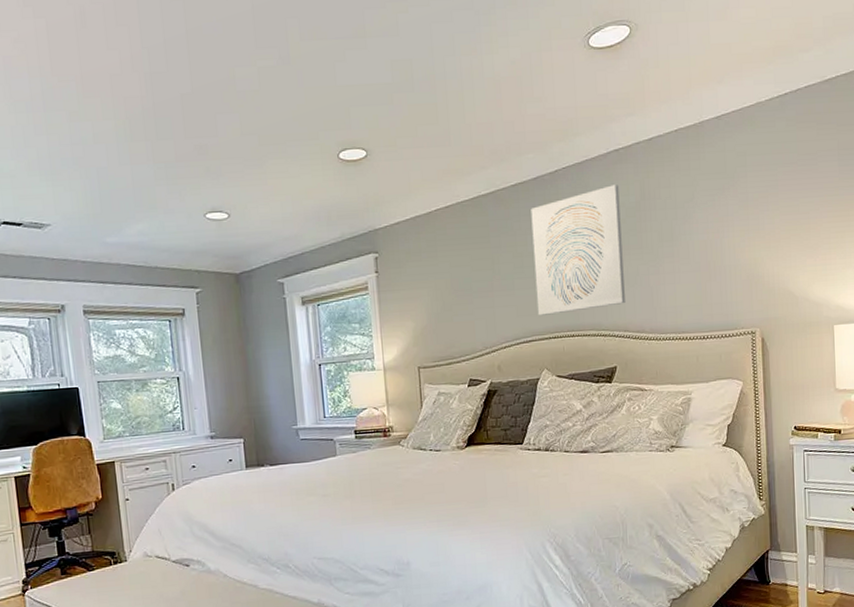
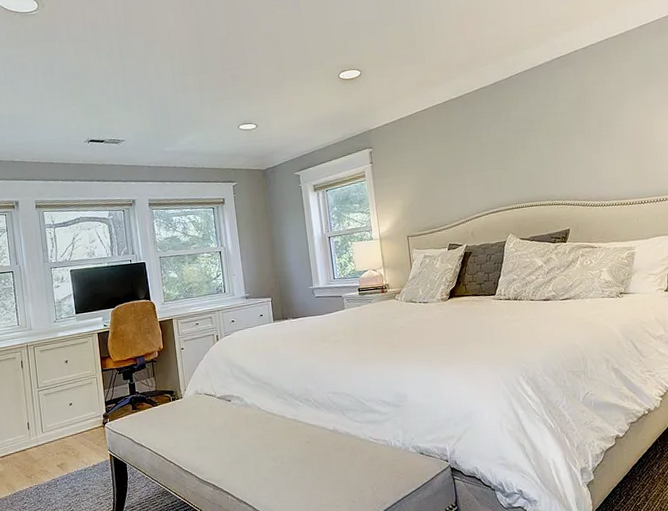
wall art: present [531,185,625,316] -> none [492,84,574,191]

